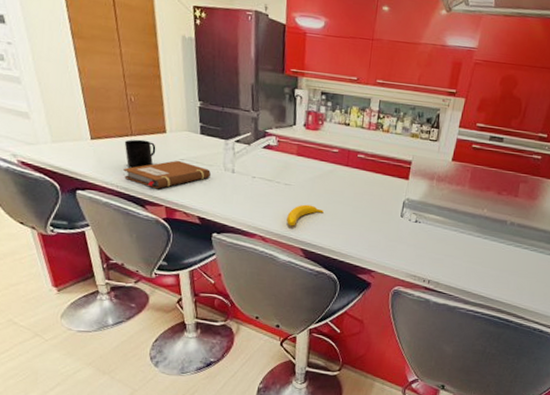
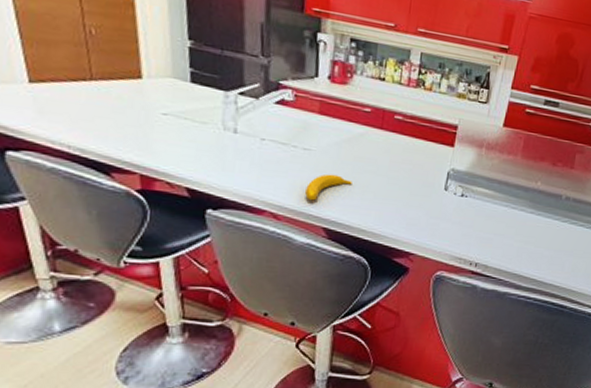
notebook: present [123,160,211,189] -> none [79,114,204,152]
mug: present [124,139,156,169] -> none [80,85,127,124]

